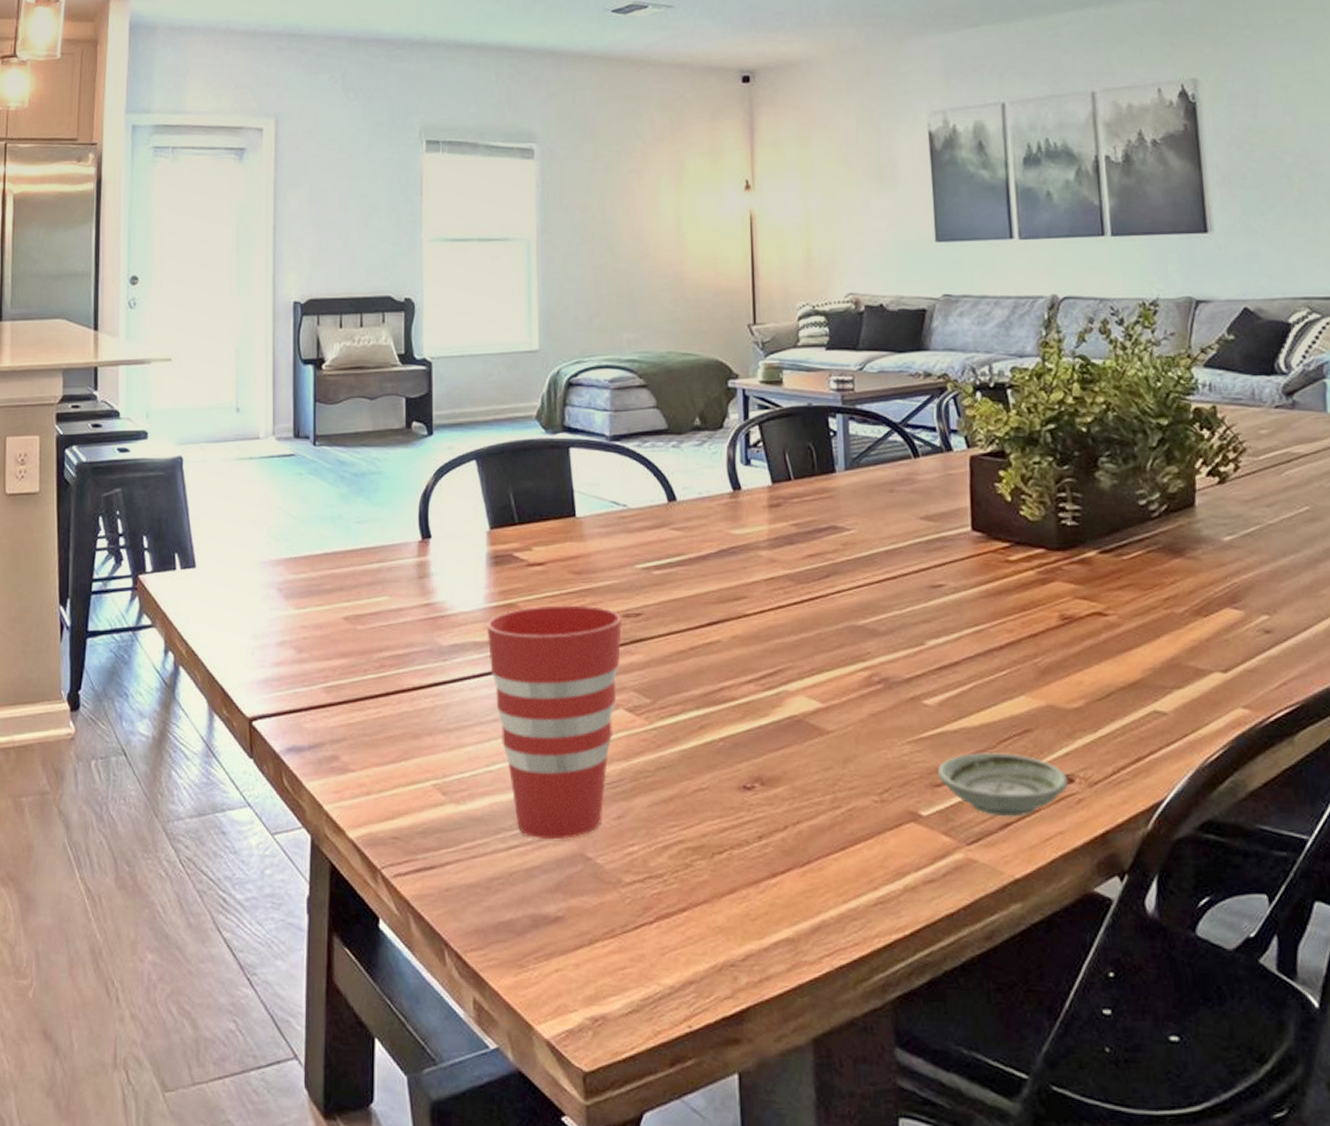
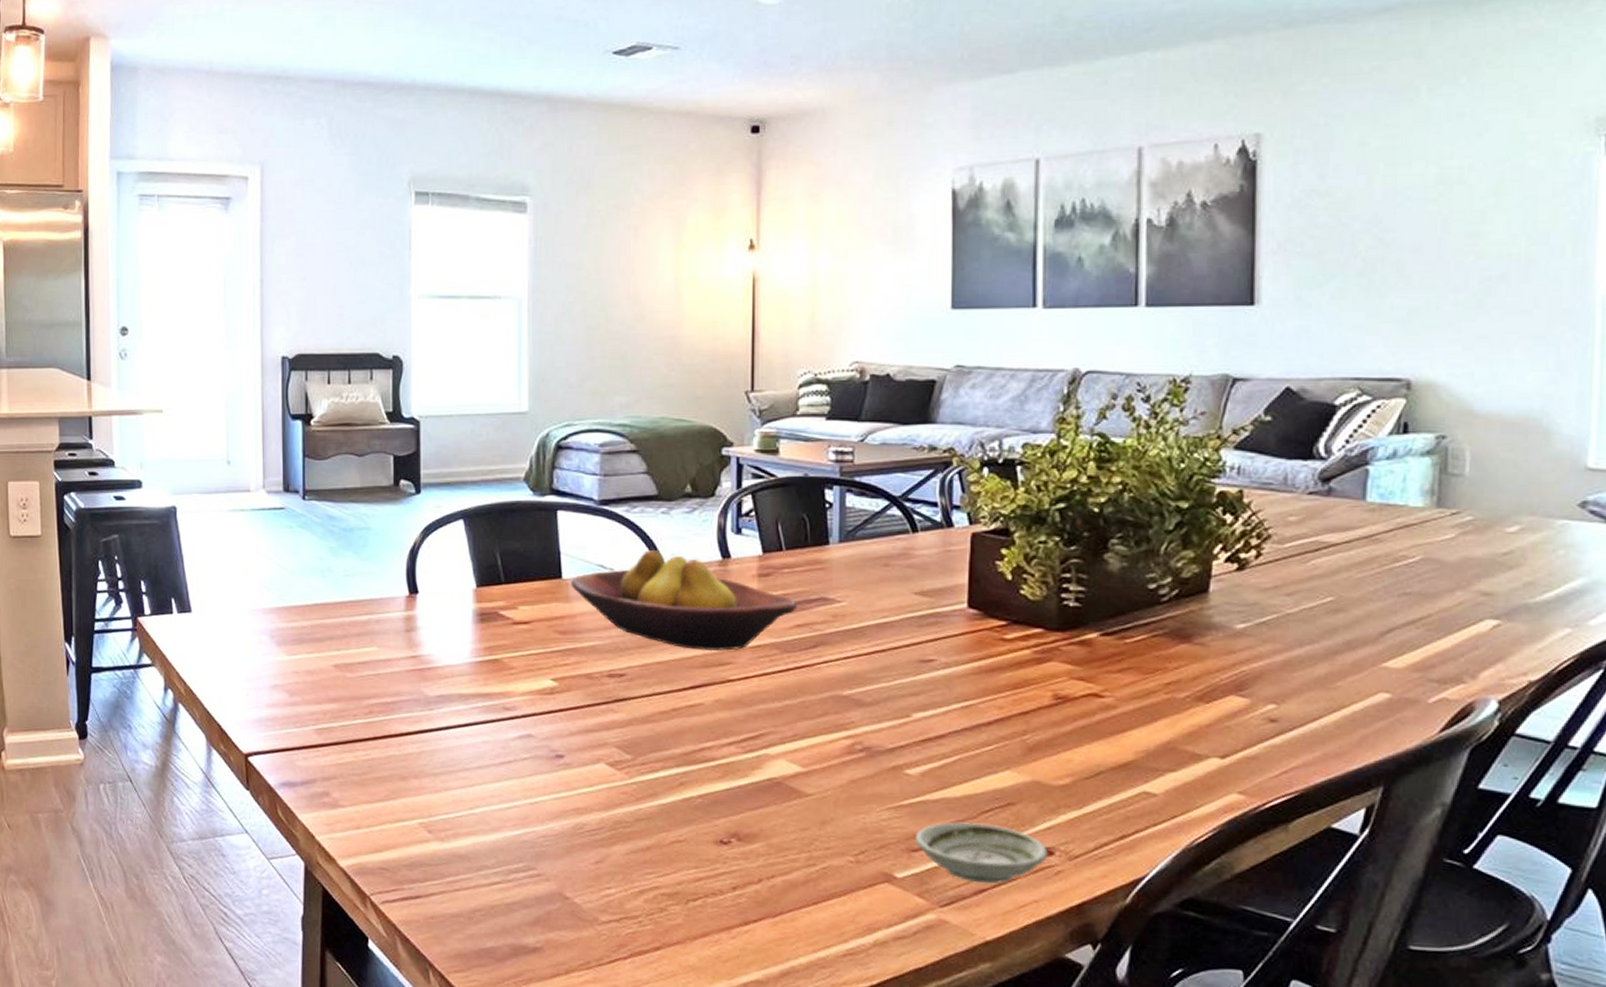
cup: present [486,604,622,840] -> none [472,662,605,879]
fruit bowl: none [585,485,808,586] -> present [571,550,796,652]

